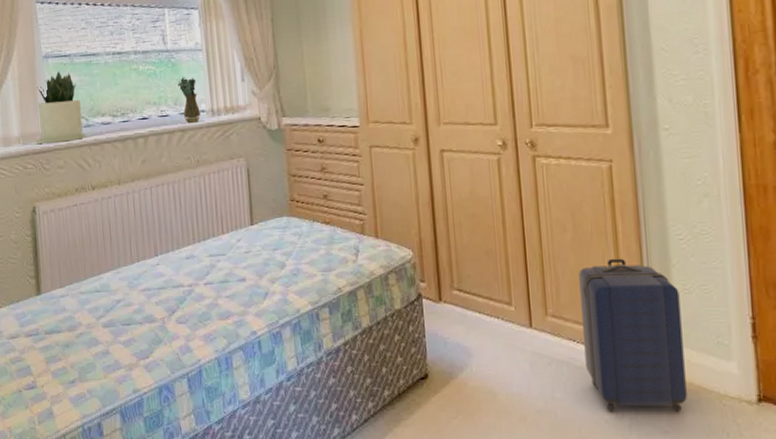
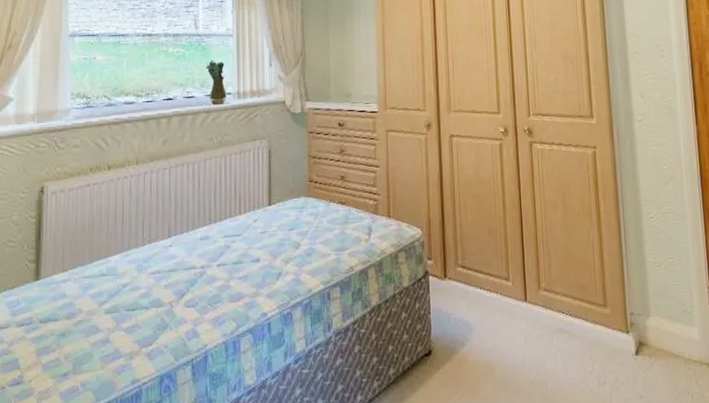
planter: present [35,71,88,145] -> none [51,50,109,123]
suitcase: present [579,258,687,413] -> none [567,235,658,381]

